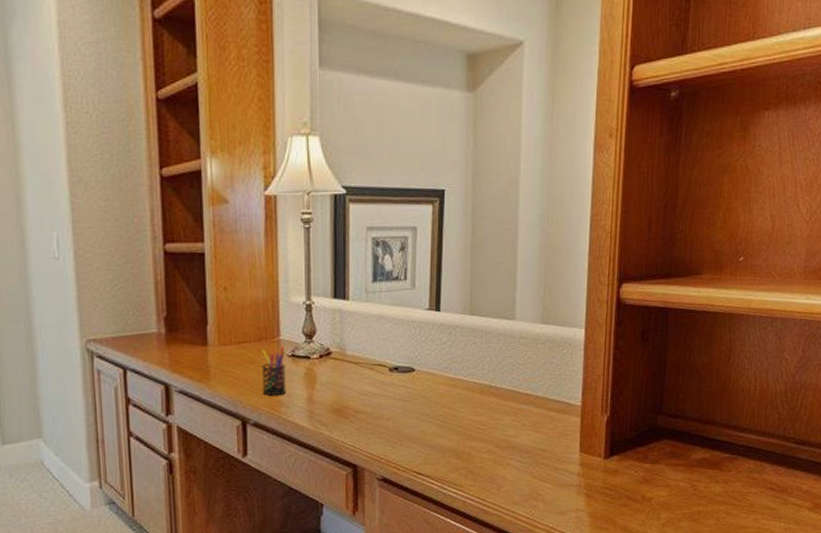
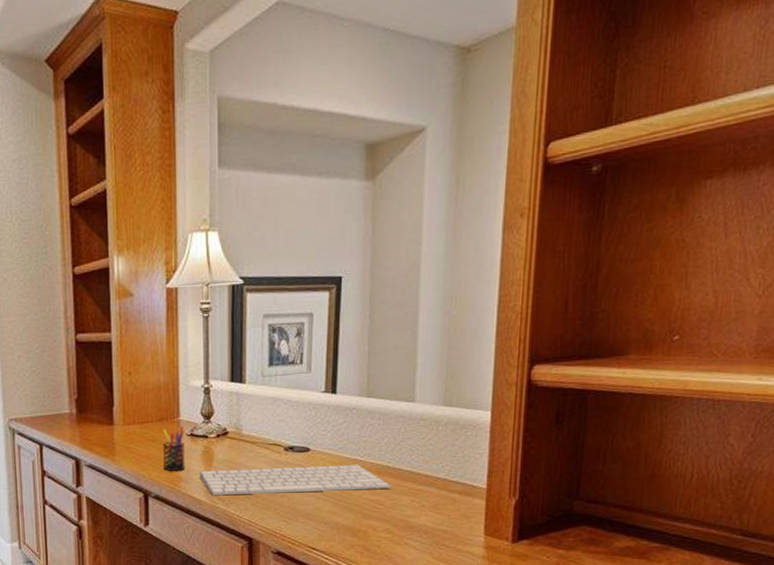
computer keyboard: none [301,384,494,421] -> present [199,465,391,496]

